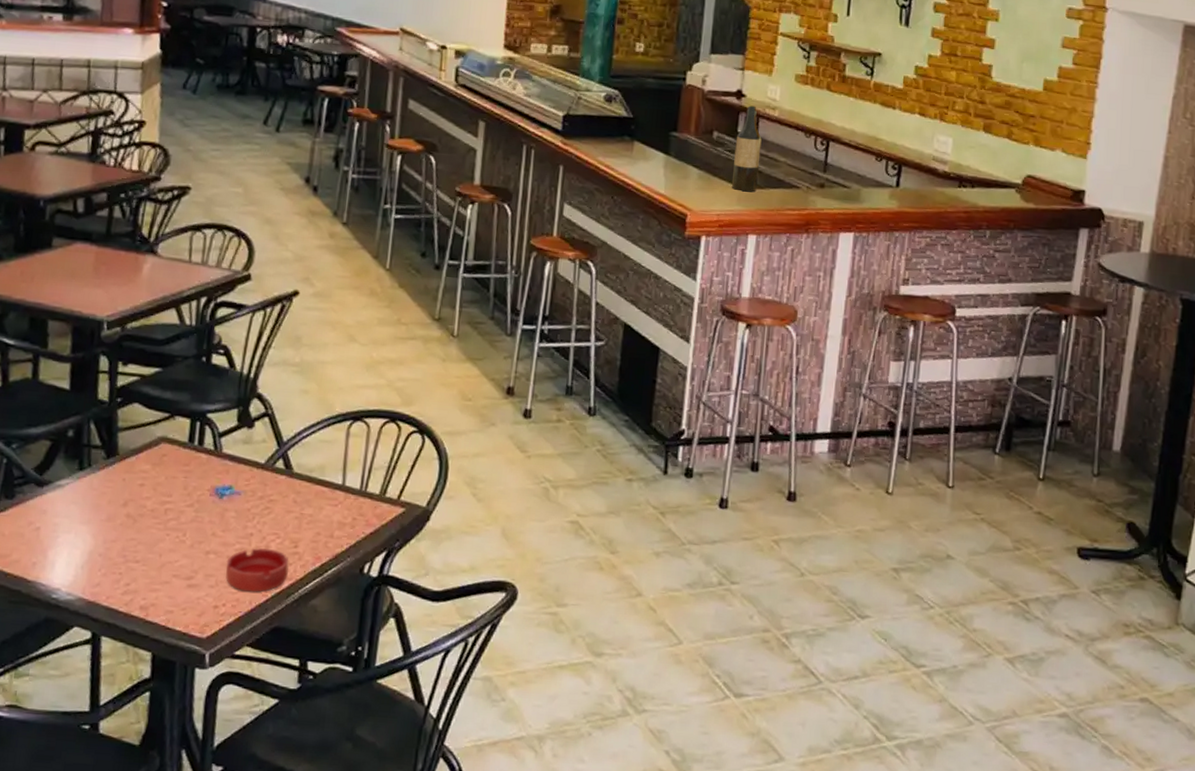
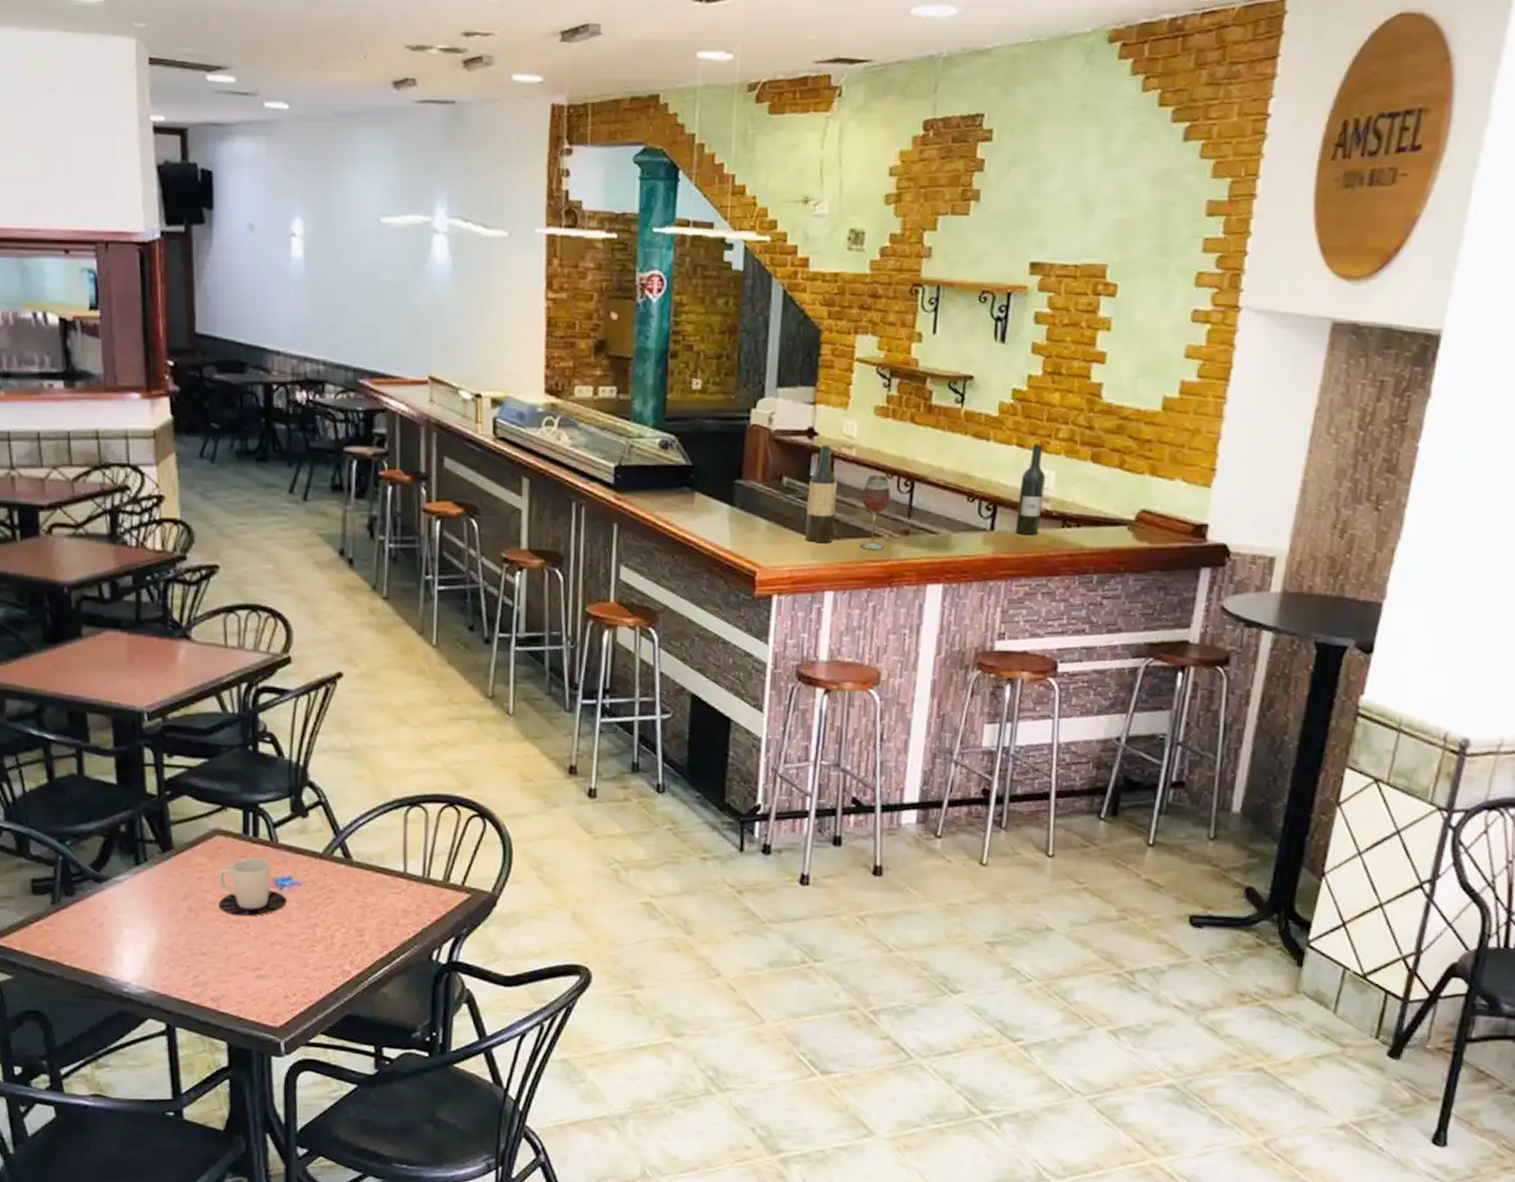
cup: none [157,466,225,525] -> present [218,858,286,917]
ashtray: present [226,548,289,592] -> none [292,938,356,982]
wineglass: none [781,133,809,200] -> present [860,475,891,550]
wine bottle: none [917,114,944,194] -> present [1015,444,1046,536]

